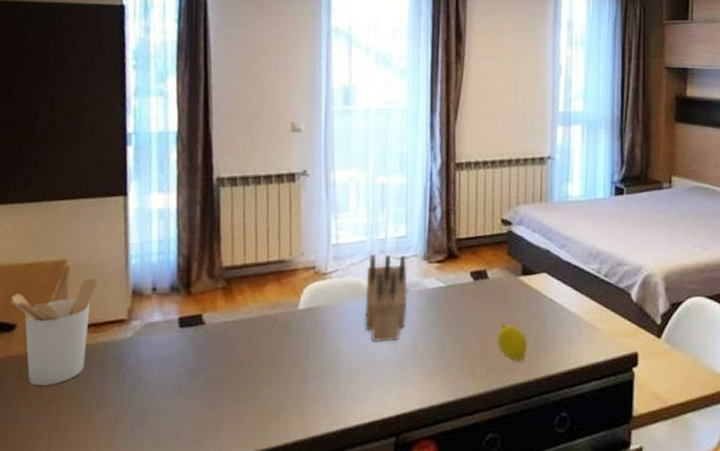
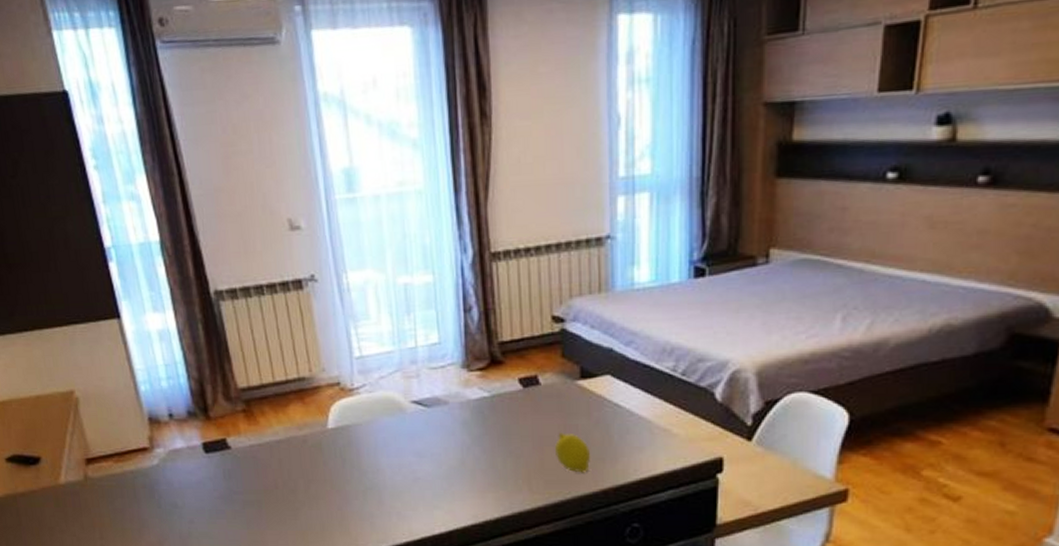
utensil holder: present [10,278,97,386] -> none [28,407,117,514]
knife block: present [364,254,408,343] -> none [398,365,449,459]

